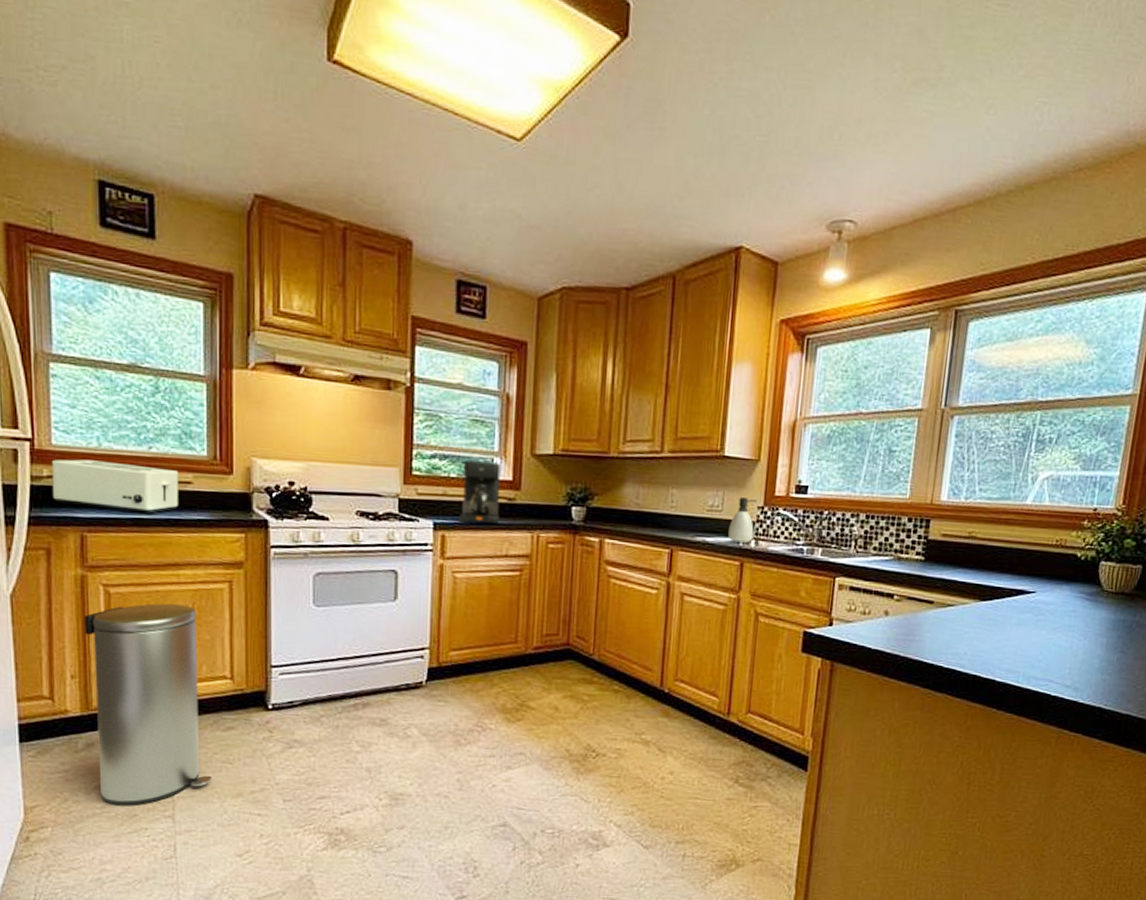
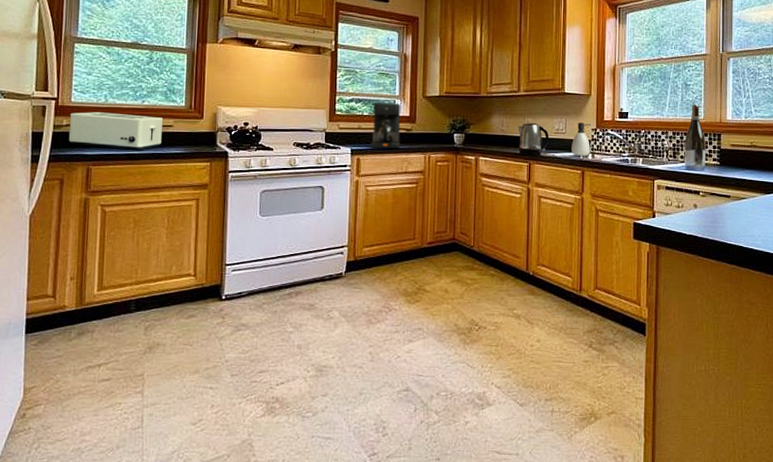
pedal bin: present [84,603,212,806] -> none [84,218,175,384]
kettle: none [657,494,699,541] -> present [518,122,549,156]
wine bottle: none [877,478,910,569] -> present [684,104,706,172]

